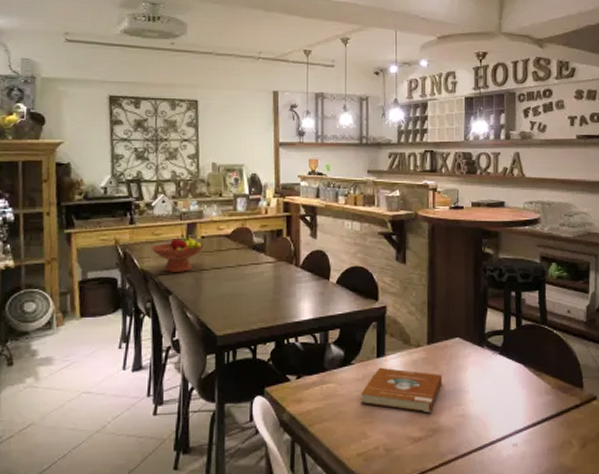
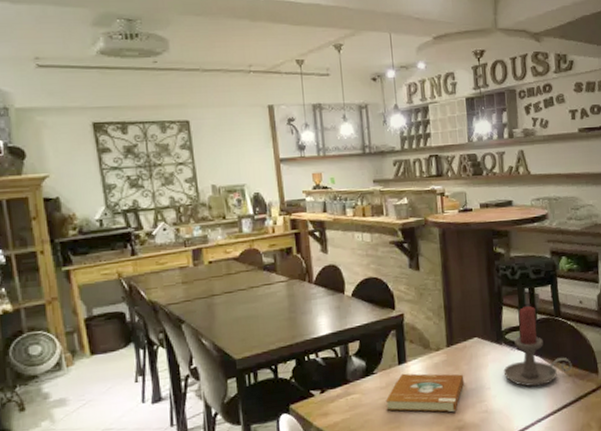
fruit bowl: present [151,235,205,272] -> none [157,261,214,301]
candle holder: none [483,311,556,395] -> present [503,306,572,387]

